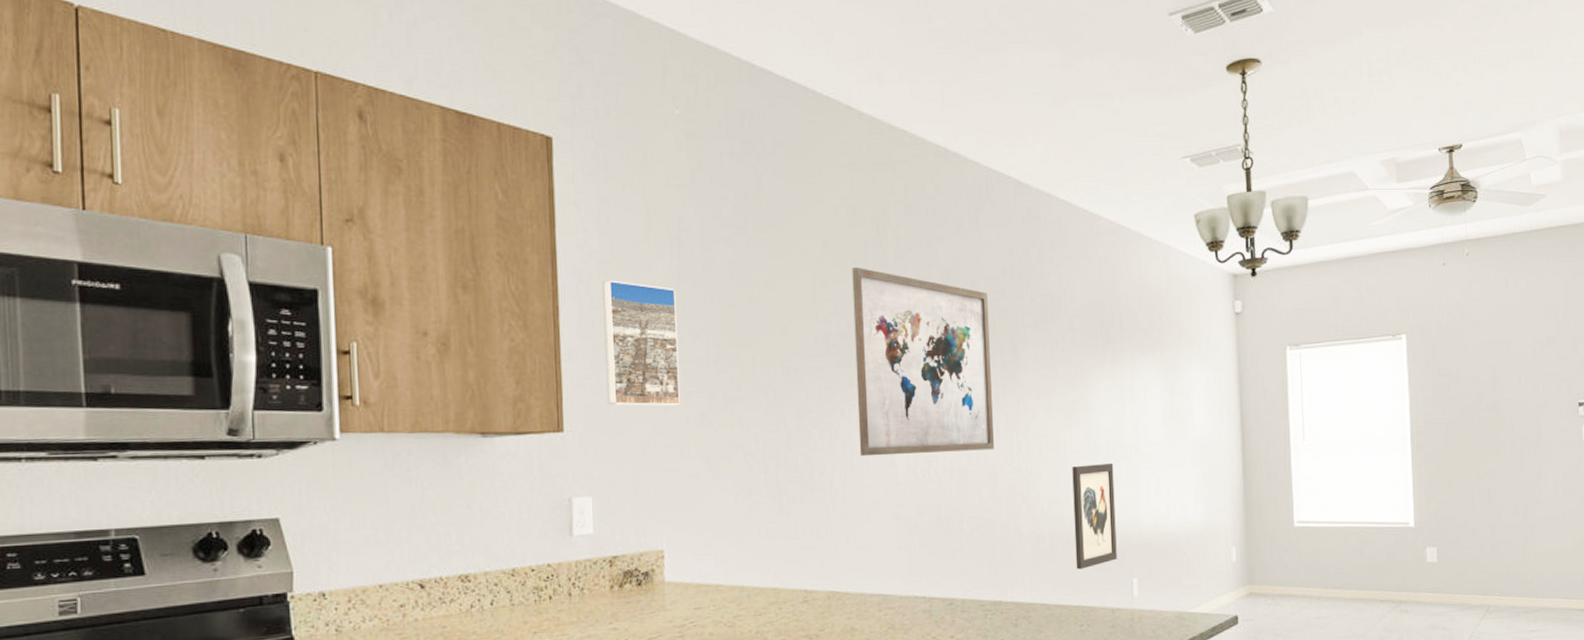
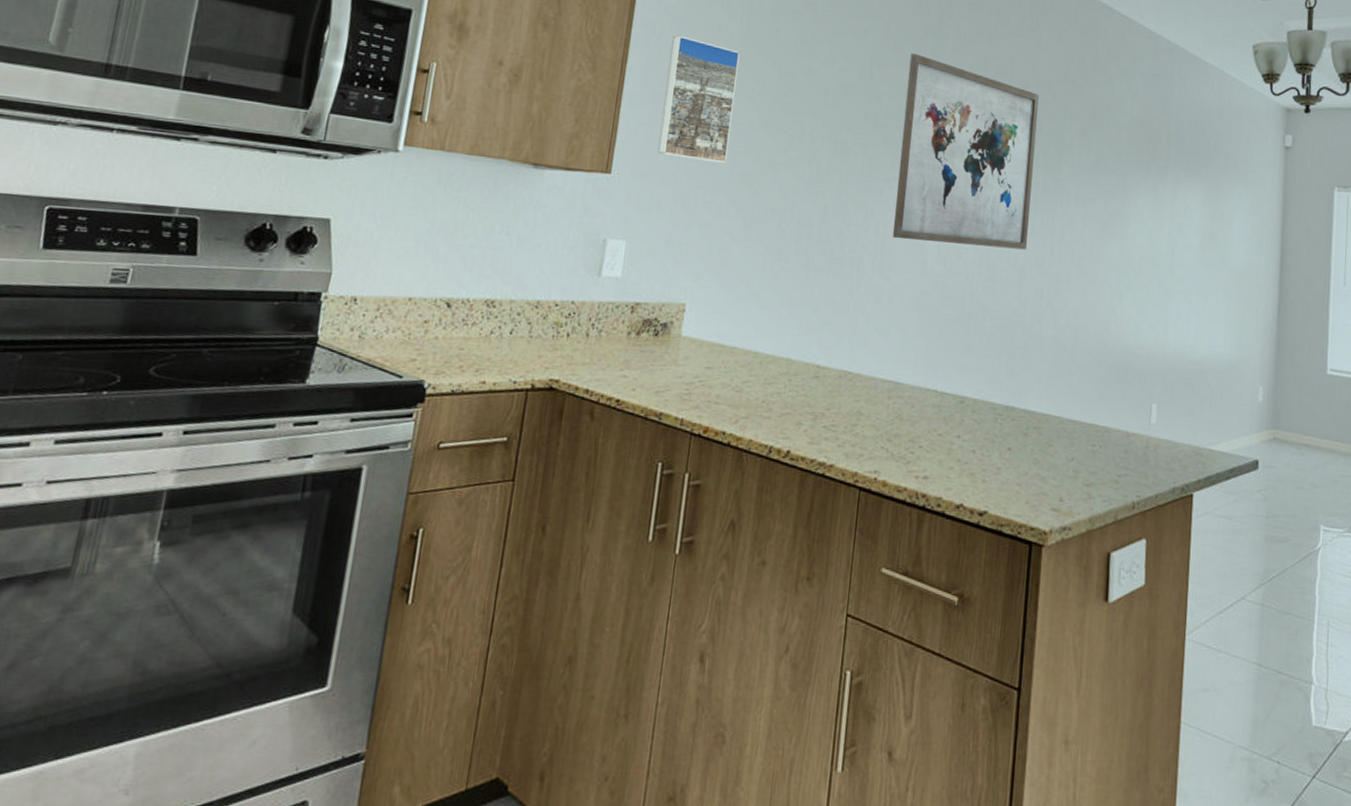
wall art: present [1072,462,1117,570] -> none [1095,278,1145,386]

